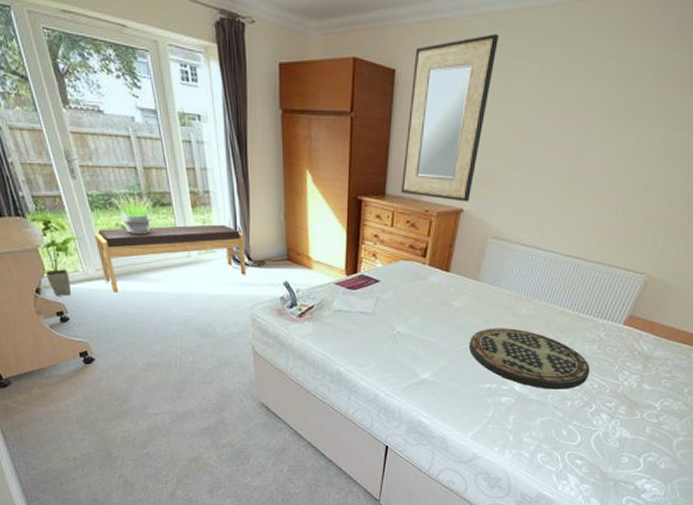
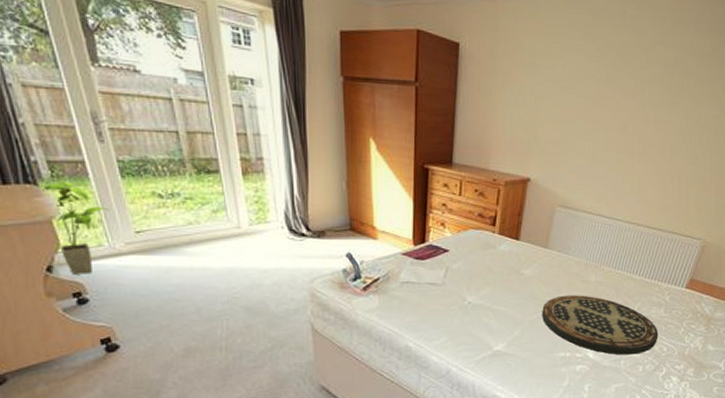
bench: present [94,224,247,294] -> none [124,193,305,270]
potted plant: present [111,195,155,235] -> none [147,161,200,204]
home mirror: present [400,34,500,202] -> none [468,15,558,171]

